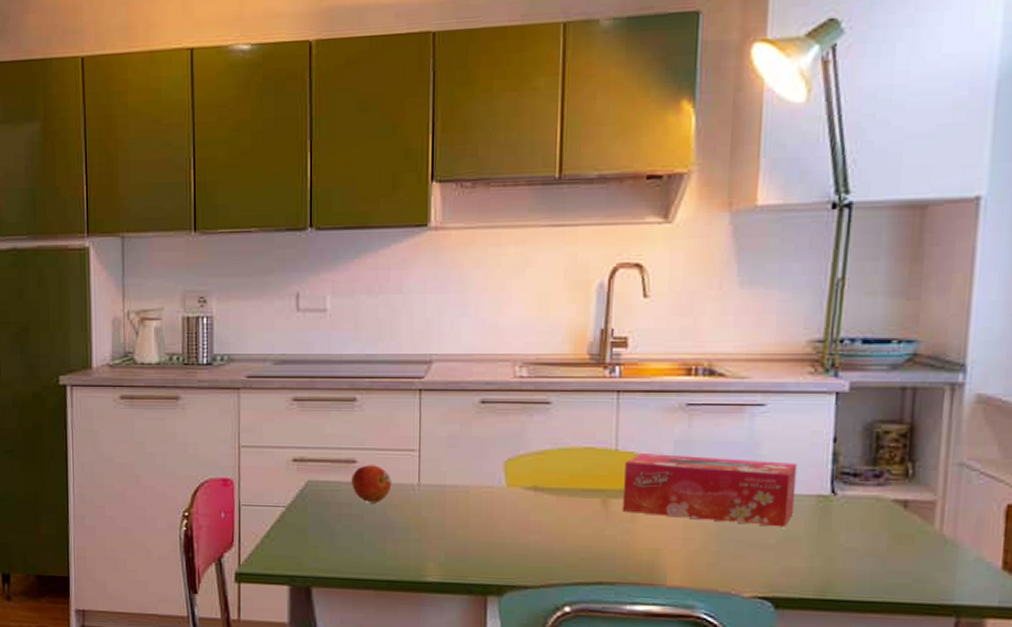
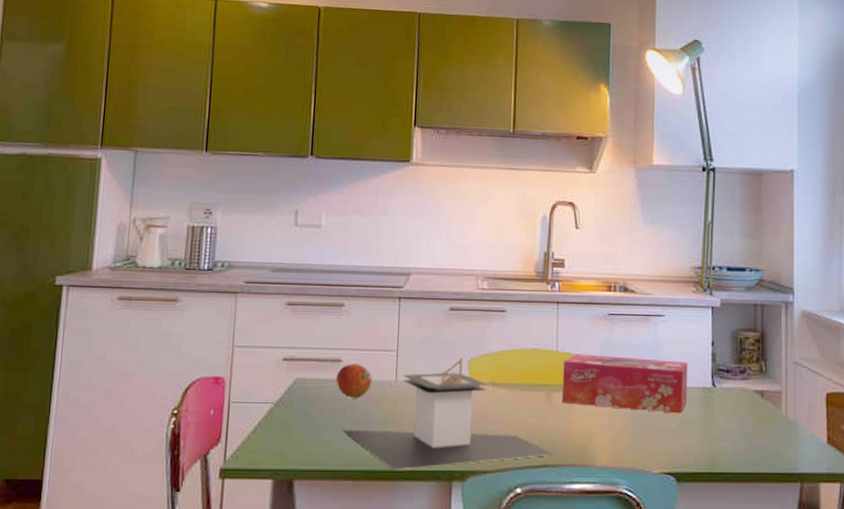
architectural model: none [361,458,613,581] -> present [342,357,555,470]

